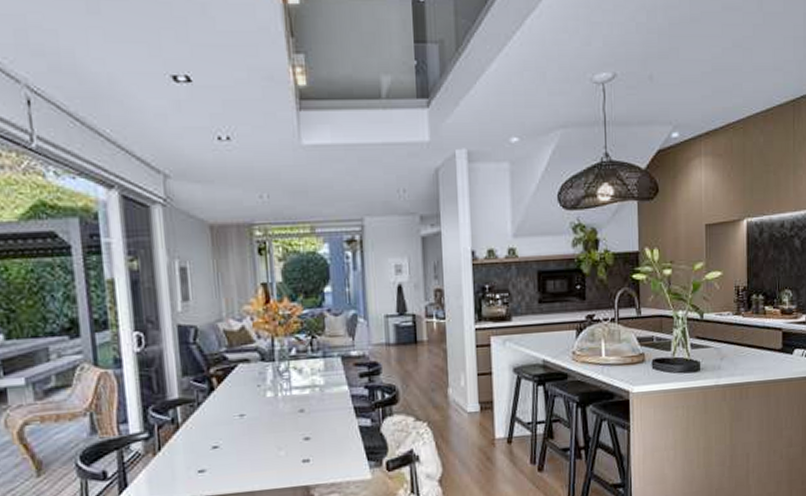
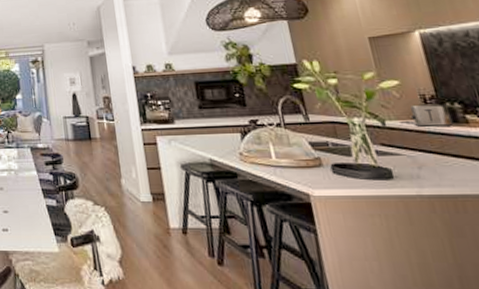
toaster: none [725,295,755,320] -> present [410,103,453,128]

